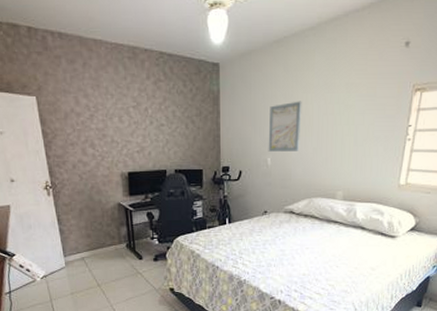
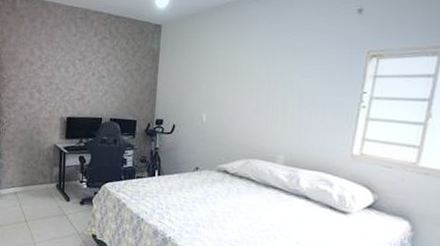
wall art: present [268,101,302,152] -> none [204,61,242,110]

